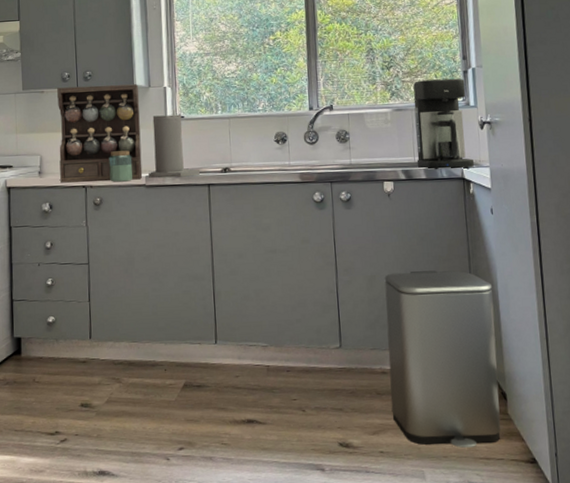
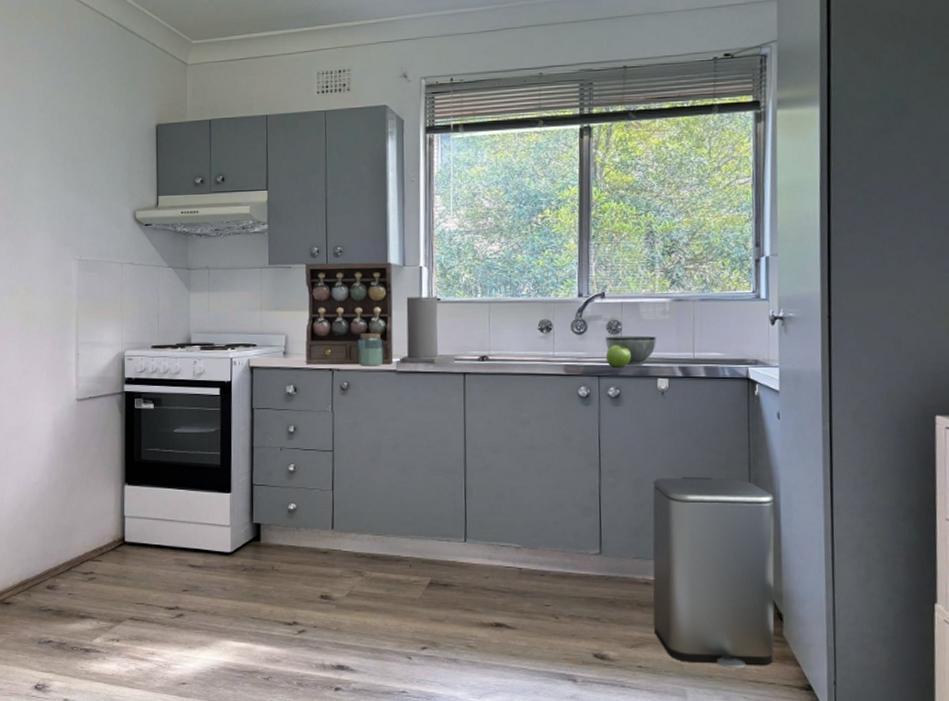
bowl: none [335,143,382,171] -> present [605,335,657,366]
fruit: none [336,153,359,175] -> present [605,345,631,369]
coffee maker: present [413,78,474,170] -> none [696,267,761,368]

